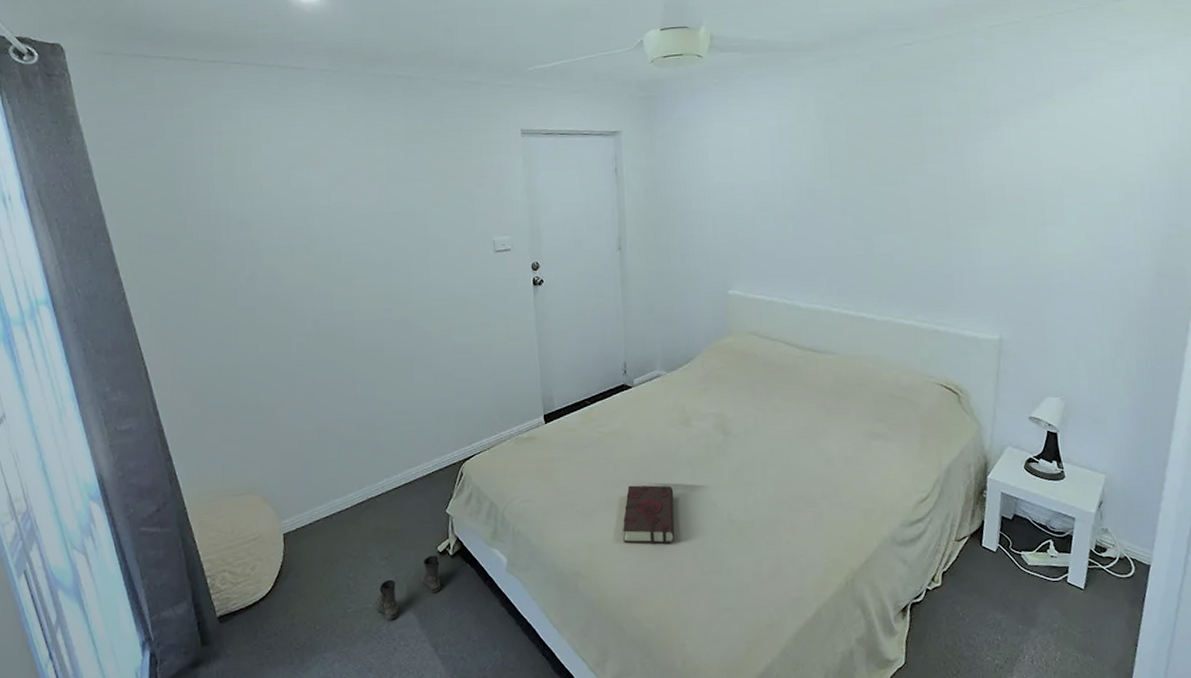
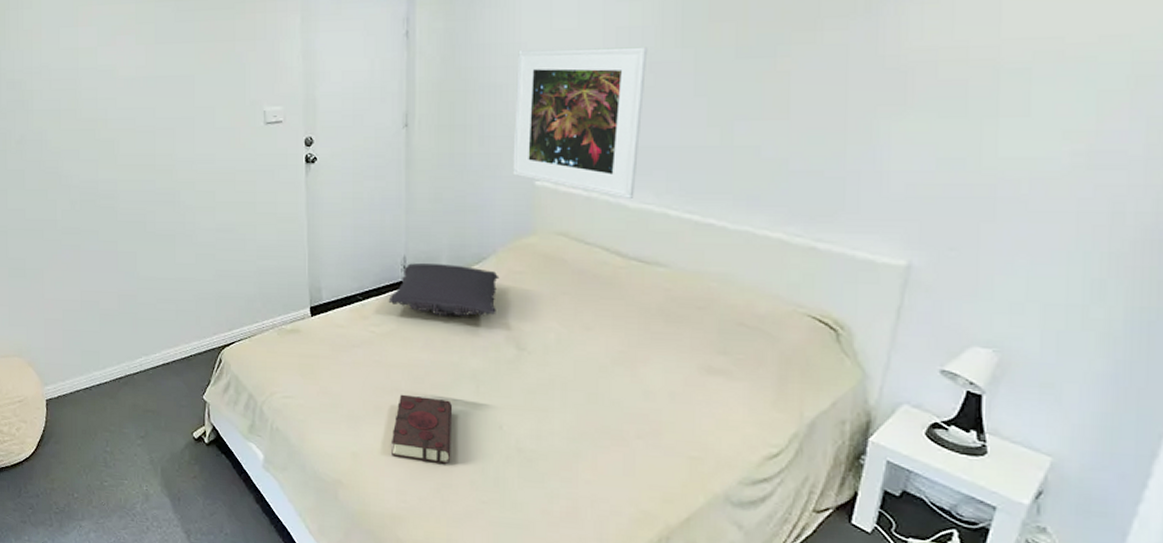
boots: present [375,555,441,620] -> none [130,441,195,499]
pillow: none [613,366,705,412] -> present [388,263,500,317]
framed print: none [707,178,806,301] -> present [513,47,648,198]

